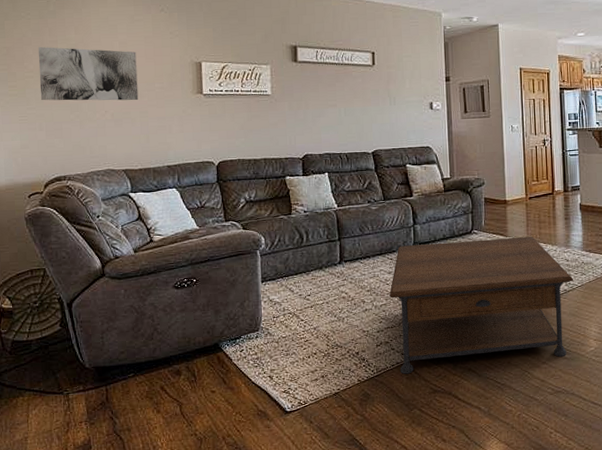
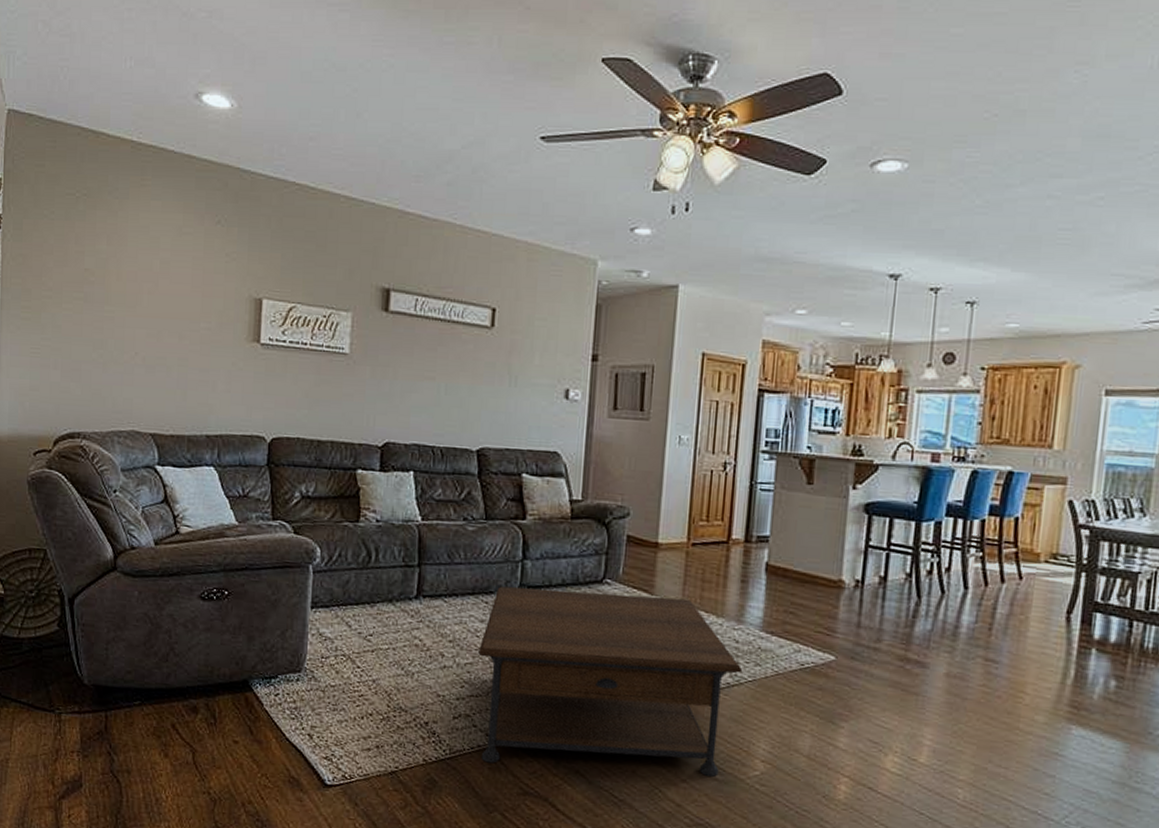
wall art: present [38,46,139,101] -> none [58,257,181,343]

